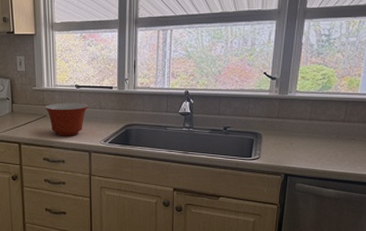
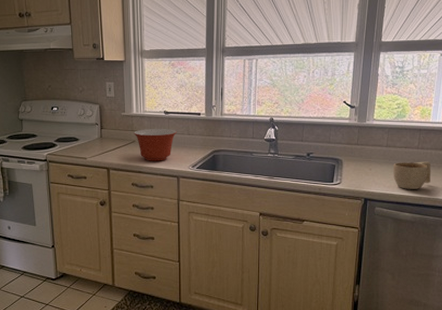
cup: none [316,135,359,165] -> present [393,161,432,189]

